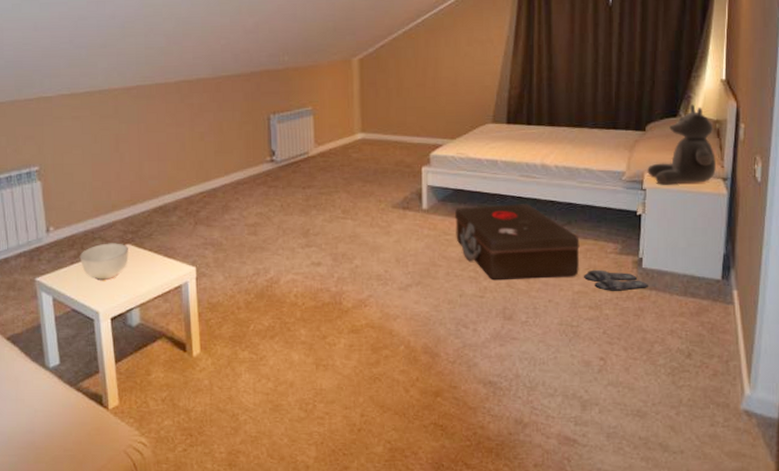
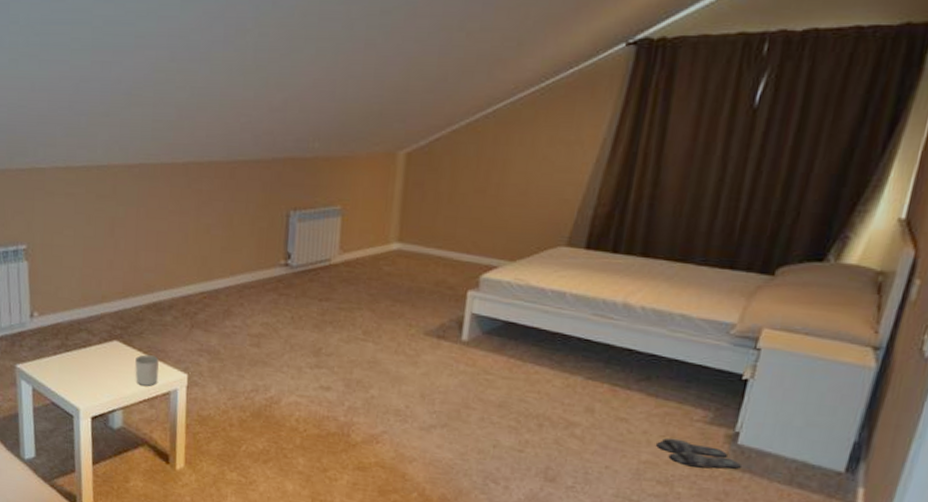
bowl: present [79,243,129,280] -> none [63,336,116,376]
mug: none [147,254,169,282] -> present [135,354,159,386]
suitcase: present [454,204,580,280] -> none [498,343,659,442]
teddy bear: present [647,104,716,185] -> none [767,247,875,350]

